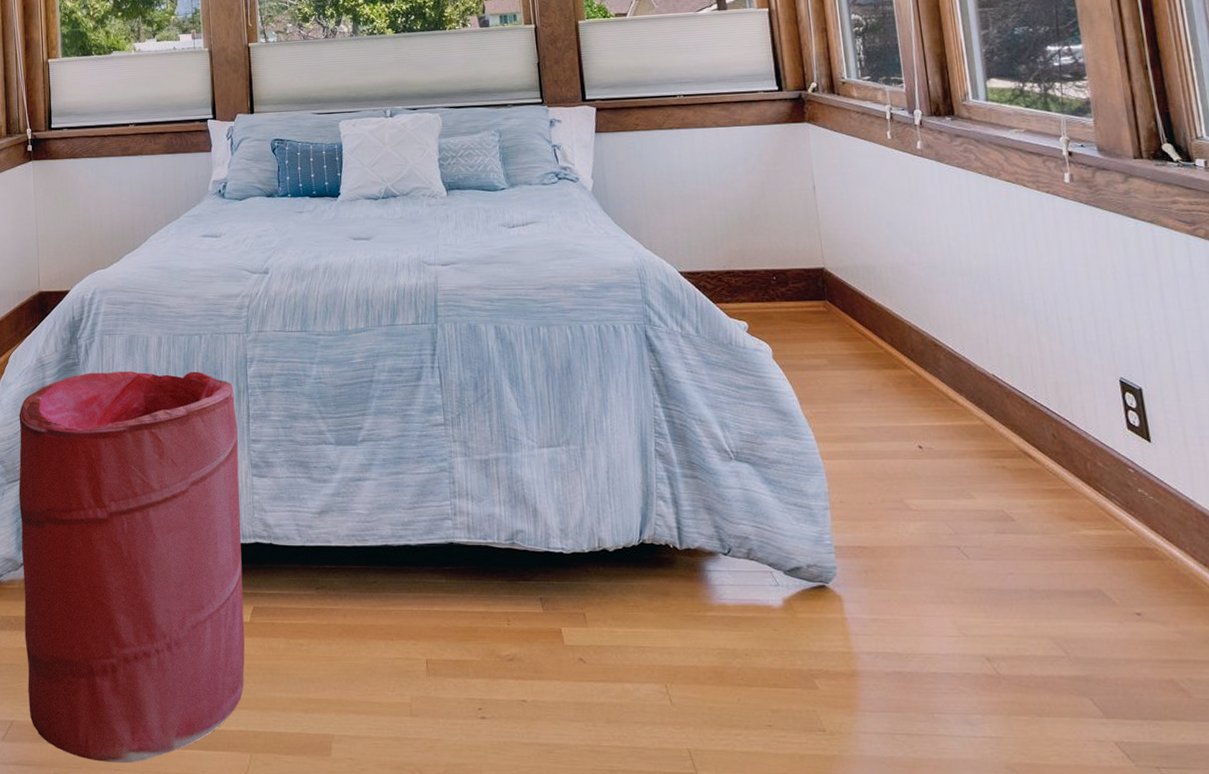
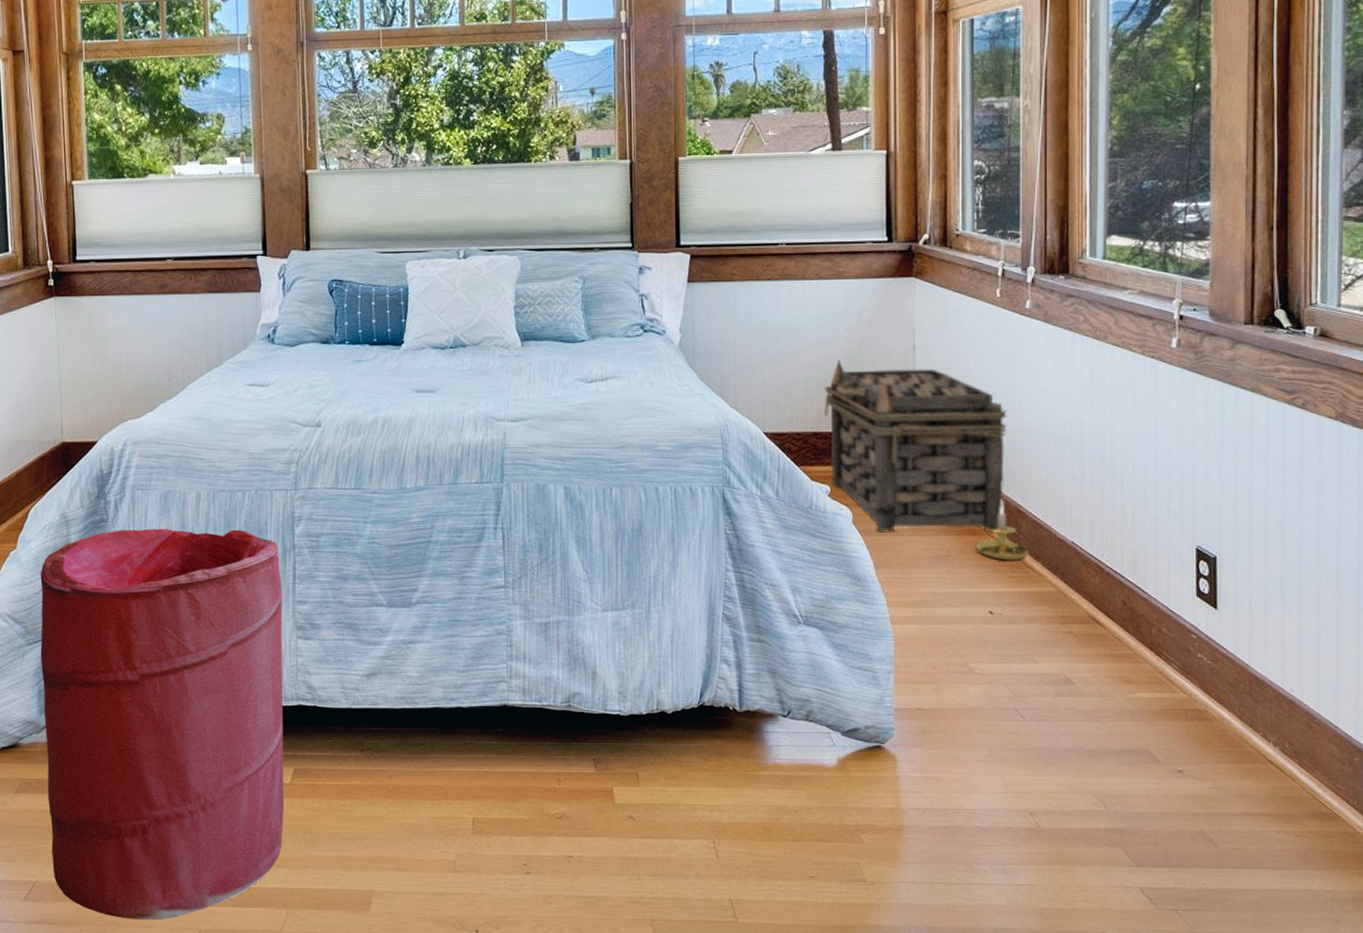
basket: none [733,202,918,367] -> present [823,360,1007,532]
candle holder: none [897,333,950,394] -> present [976,499,1028,561]

